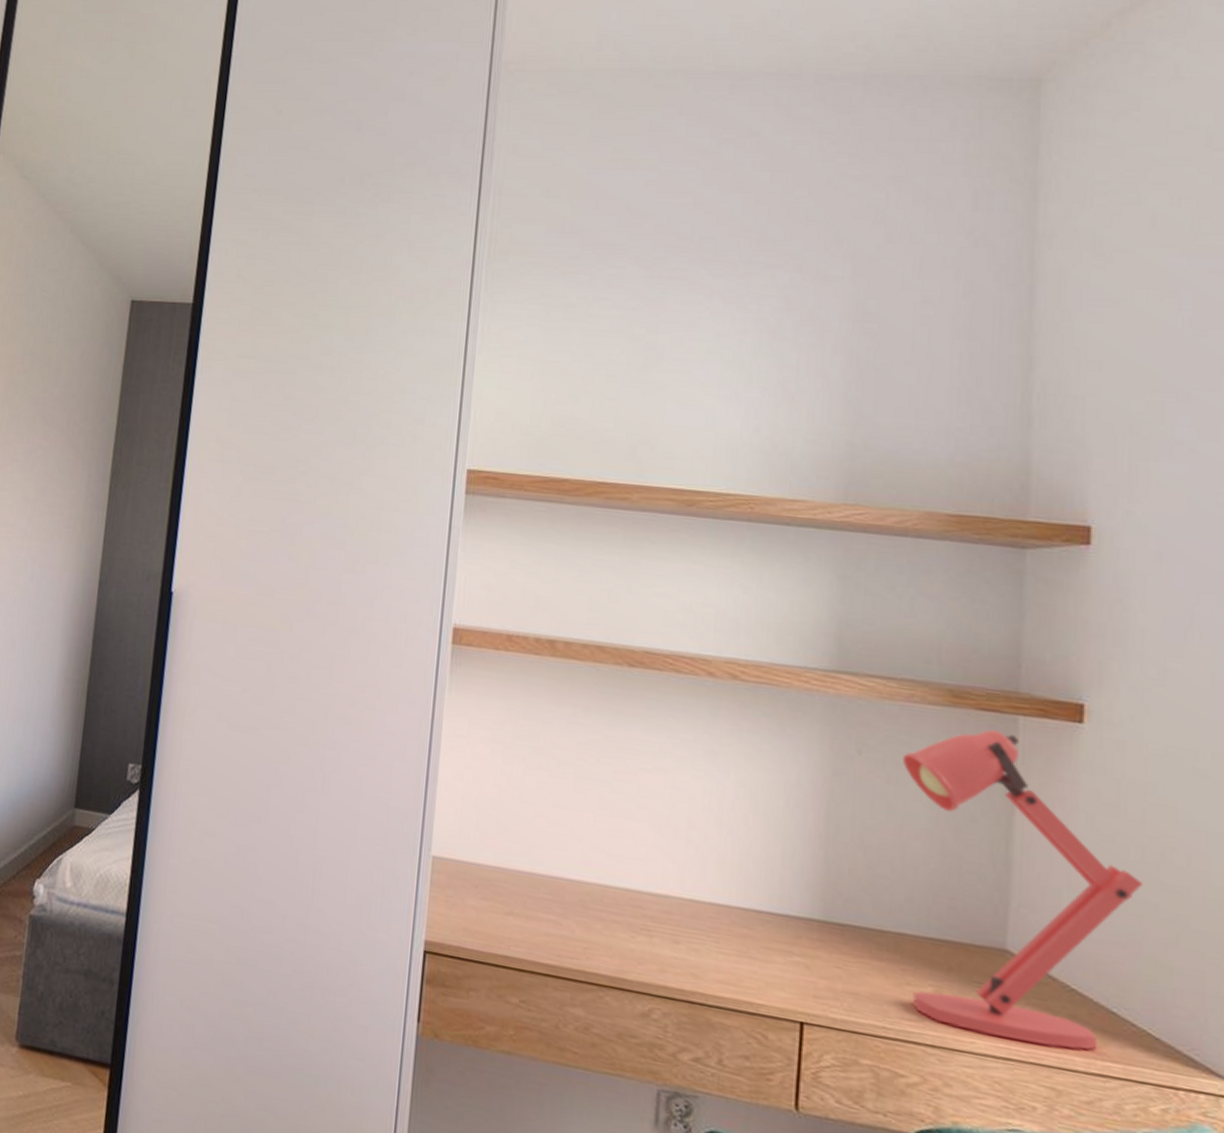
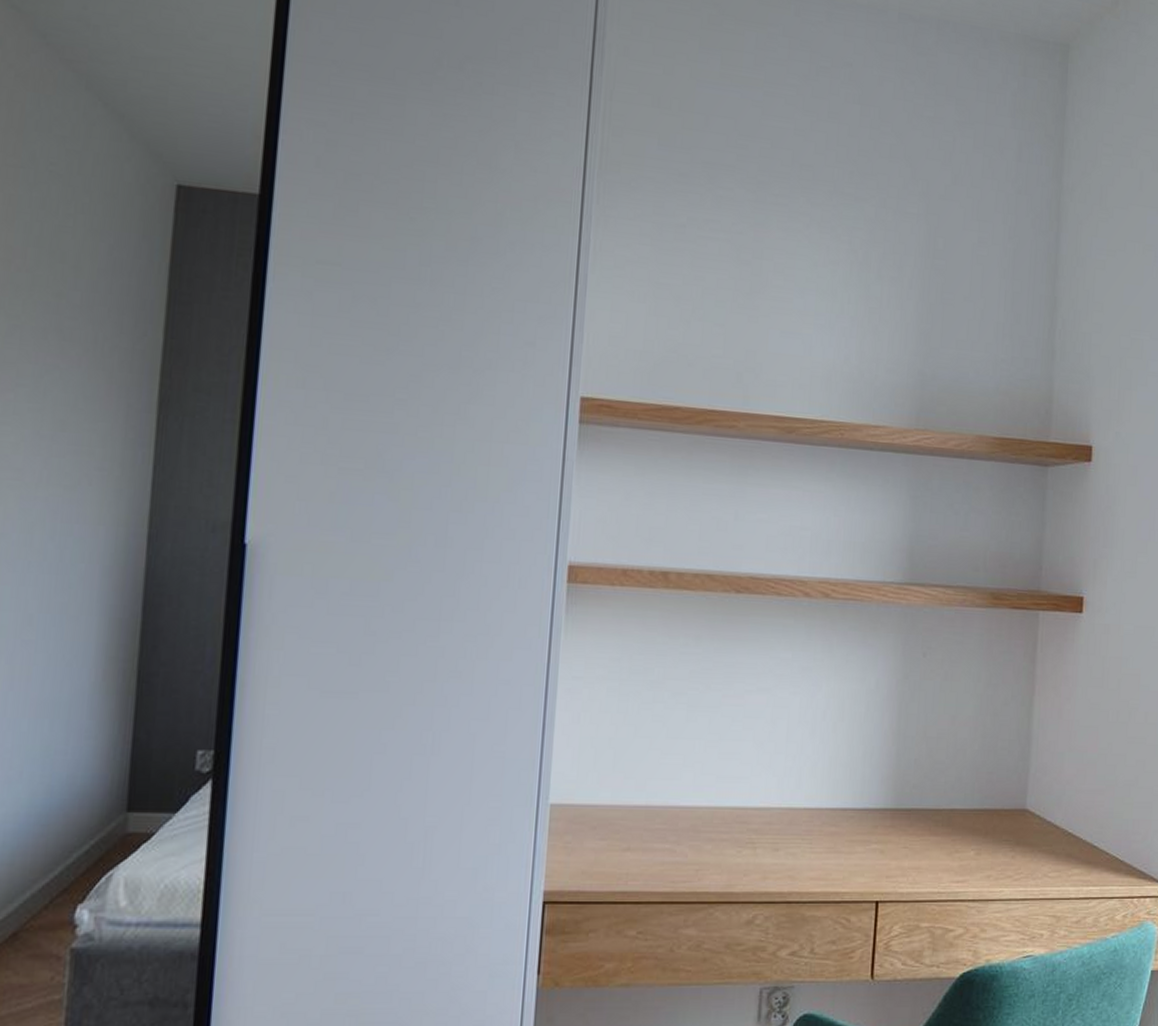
desk lamp: present [902,729,1142,1051] -> none [956,624,1117,883]

